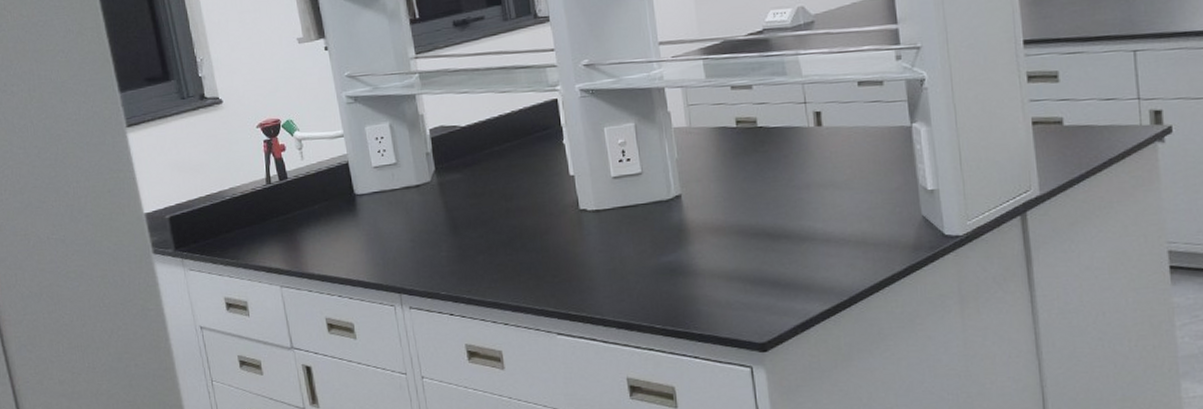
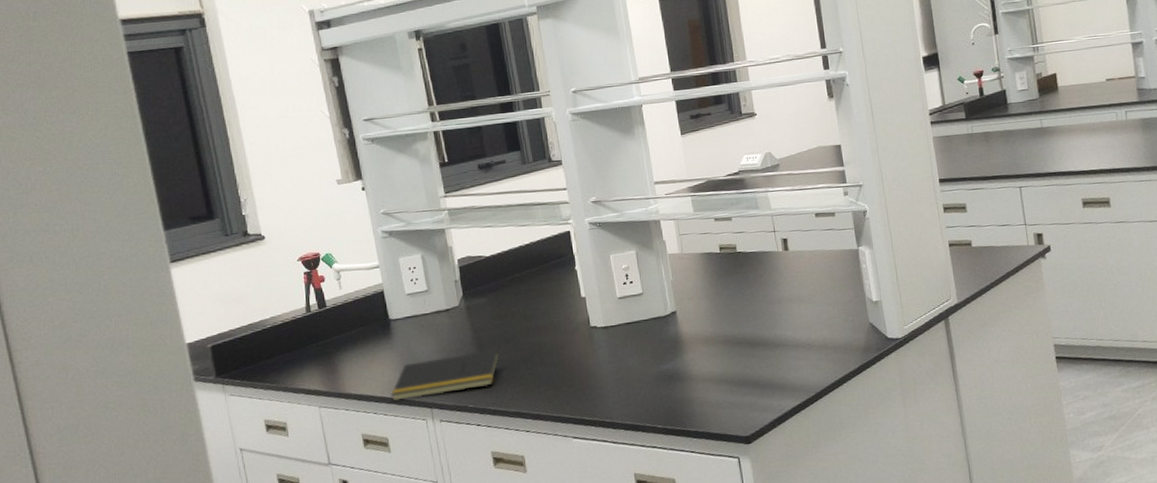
notepad: none [357,232,476,285] -> present [391,350,500,402]

